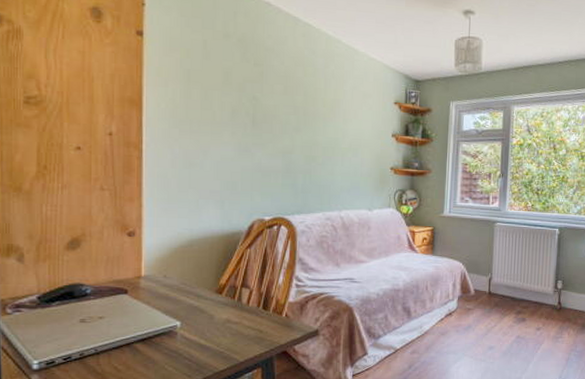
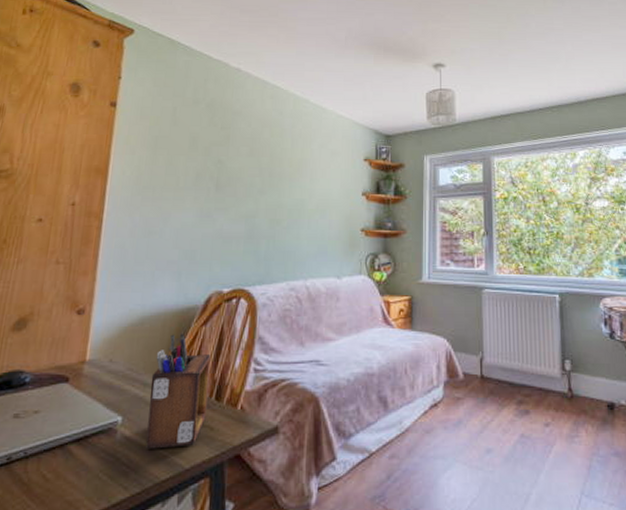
desk organizer: none [203,254,256,347] -> present [146,333,211,449]

